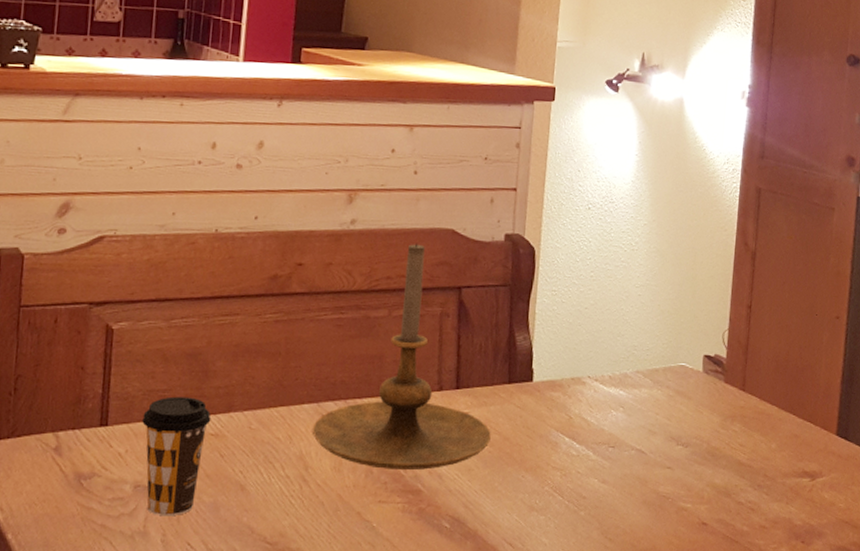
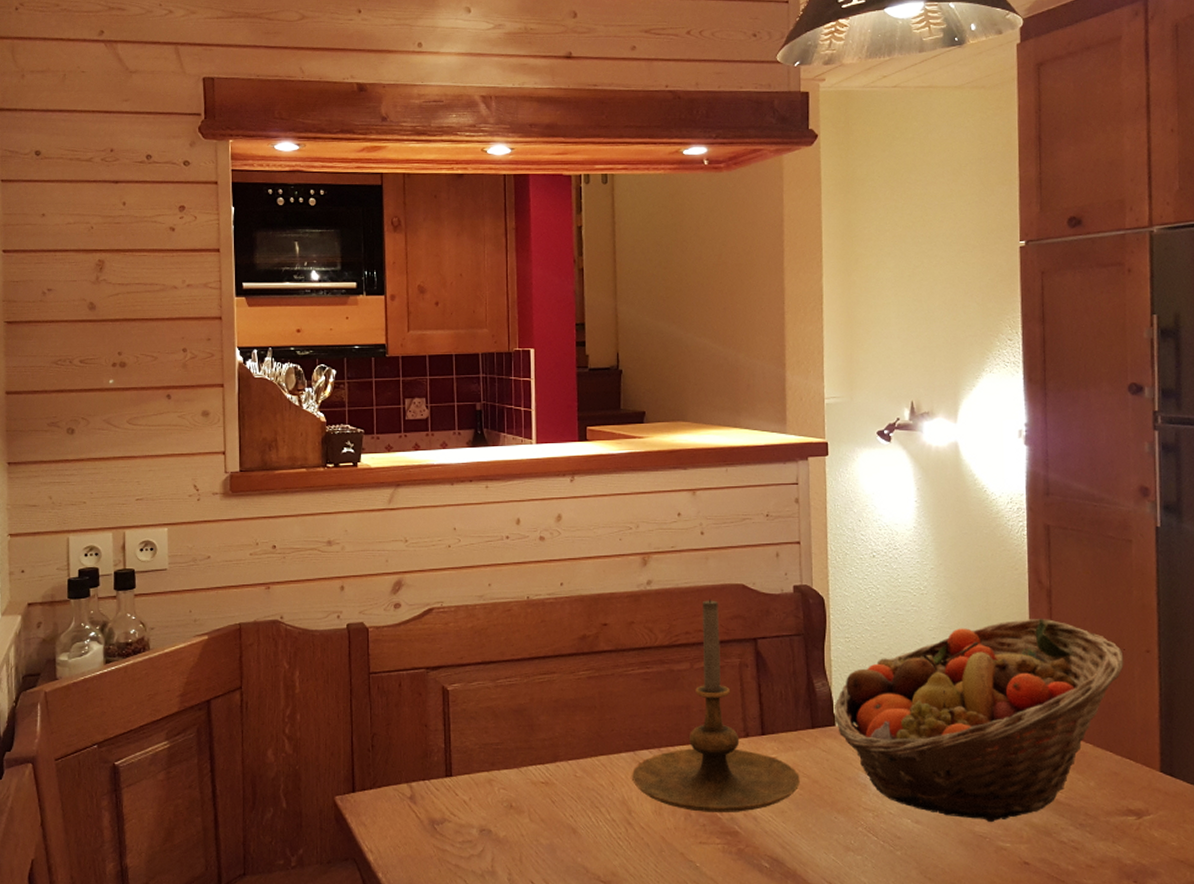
coffee cup: present [142,396,211,517] -> none [481,749,541,857]
fruit basket: none [533,280,816,482] -> present [835,618,1124,822]

